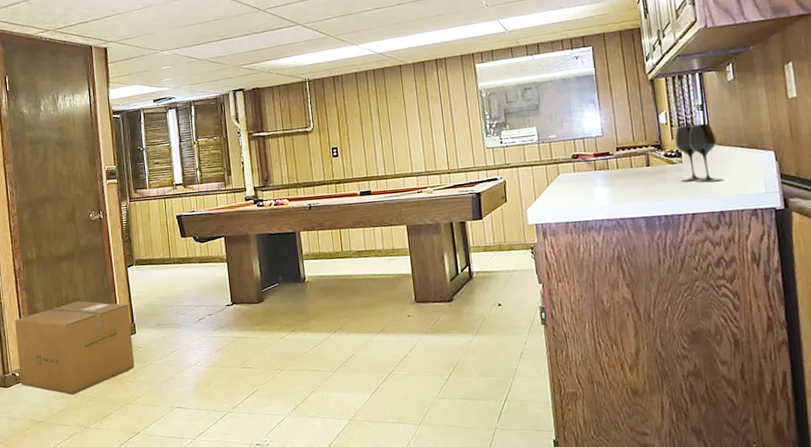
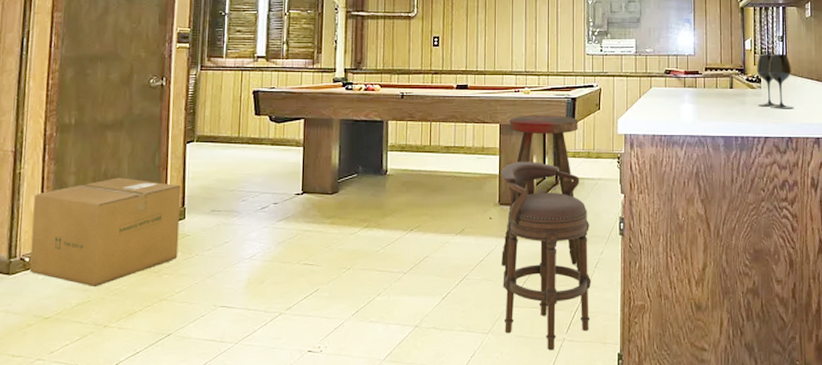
bar stool: none [414,258,521,439] -> present [501,161,592,351]
bar stool: none [416,211,506,382] -> present [501,115,581,288]

